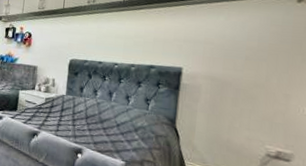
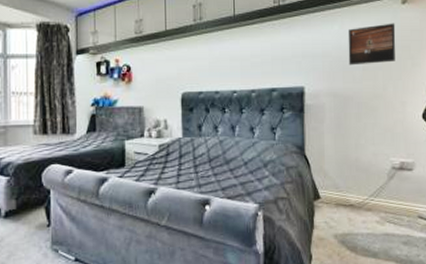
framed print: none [231,19,287,56] -> present [348,23,396,66]

